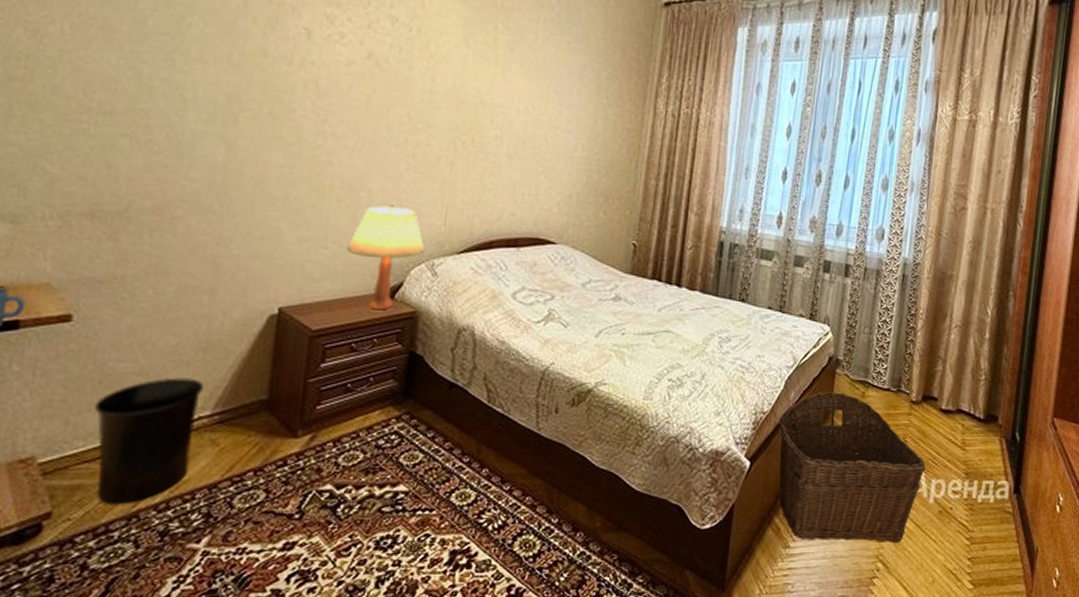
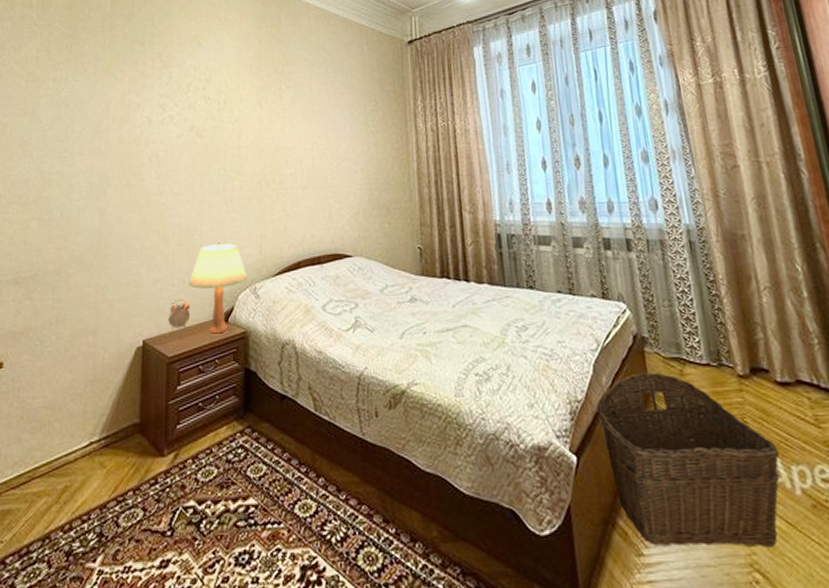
waste bin: present [94,377,203,505] -> none [18,408,92,527]
alarm clock: none [315,265,347,300] -> present [168,299,191,330]

